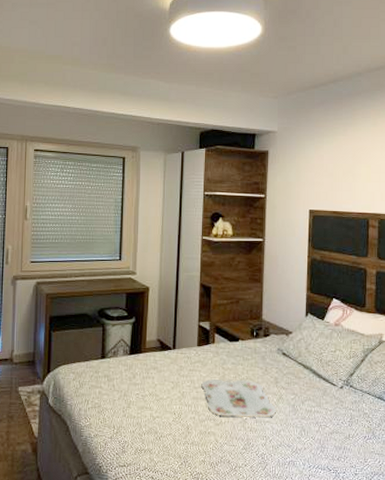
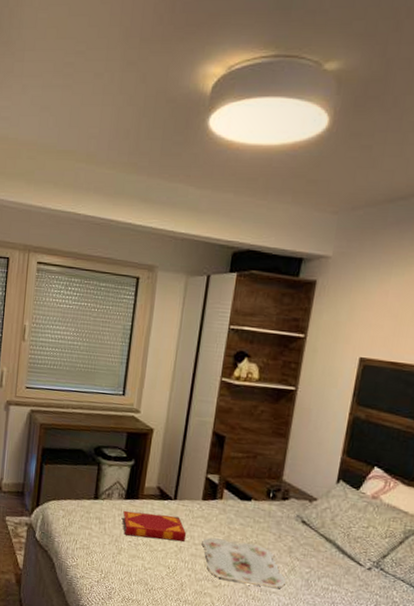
hardback book: none [129,364,187,389] -> present [122,510,187,542]

